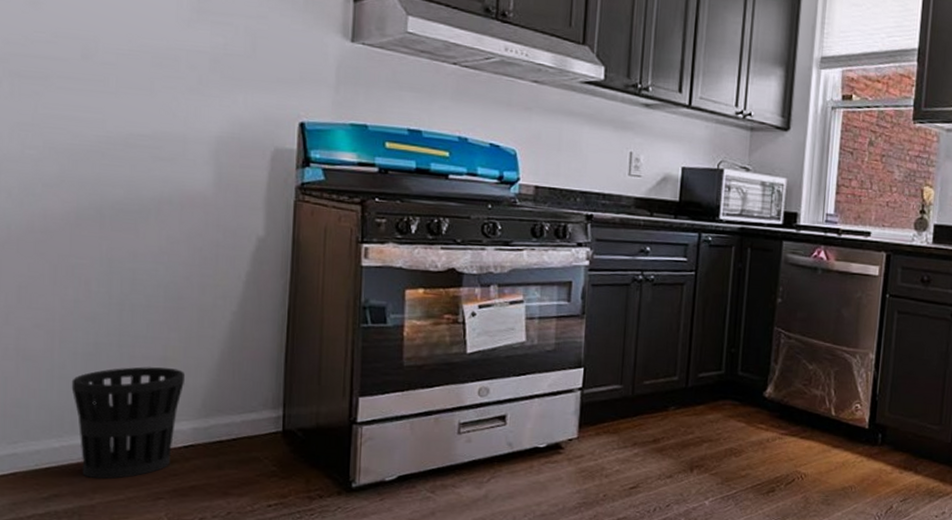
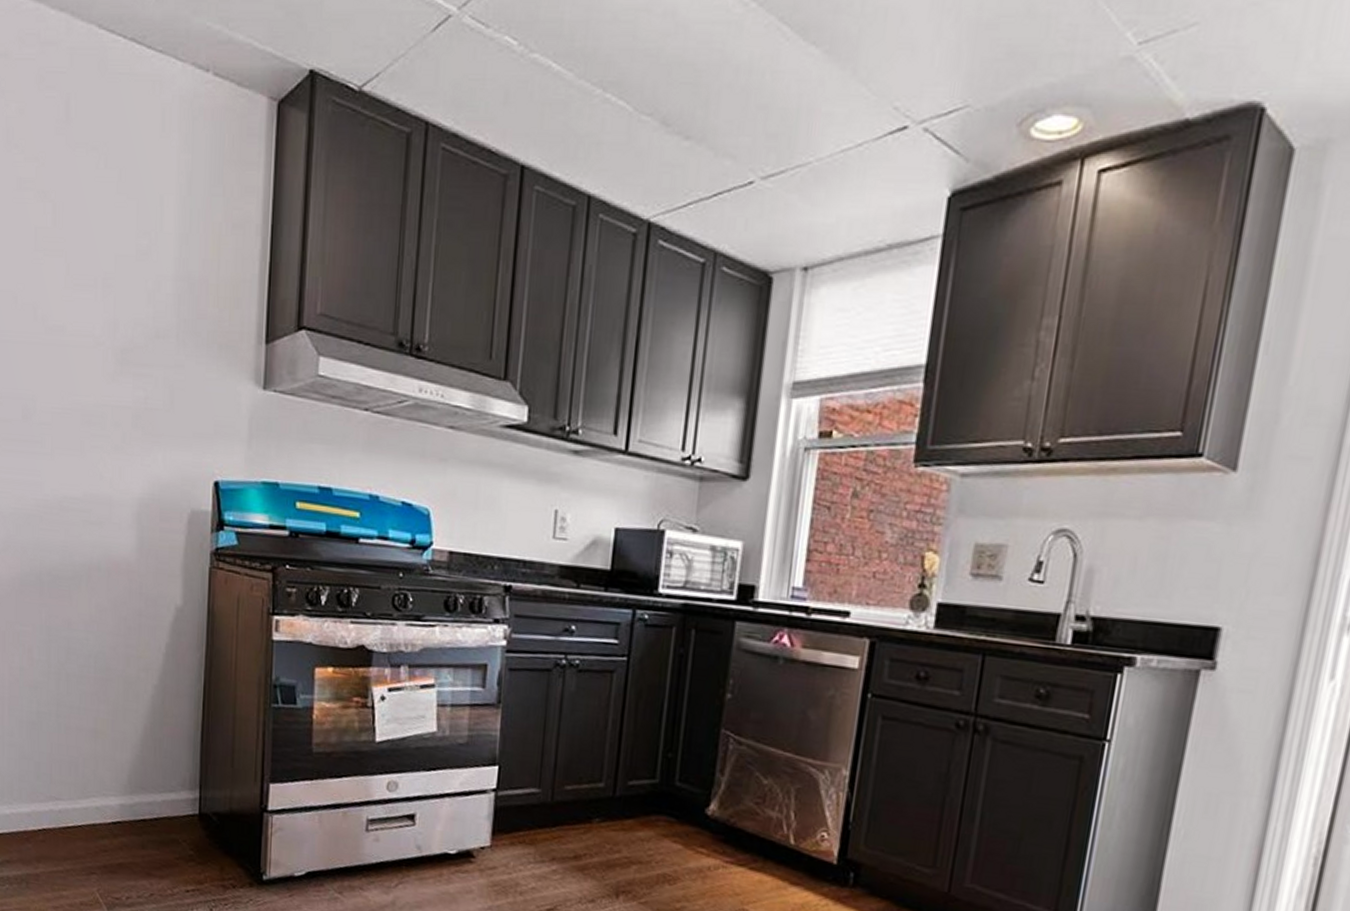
wastebasket: present [71,366,186,479] -> none [18,738,114,850]

